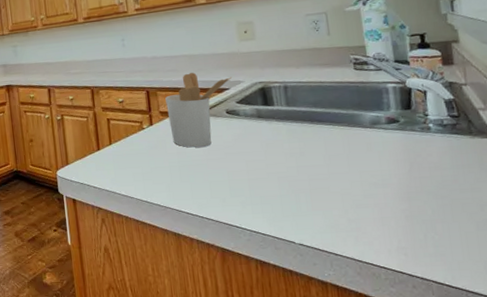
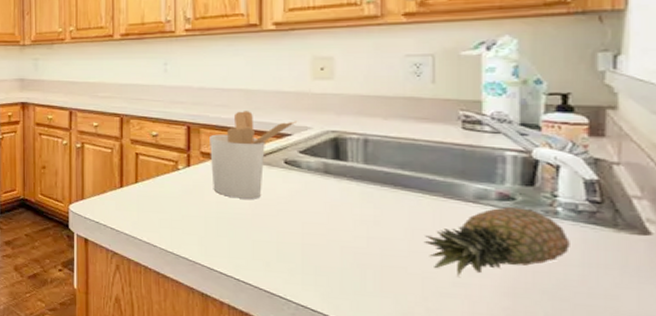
fruit: none [338,127,442,189] -> present [423,207,570,276]

